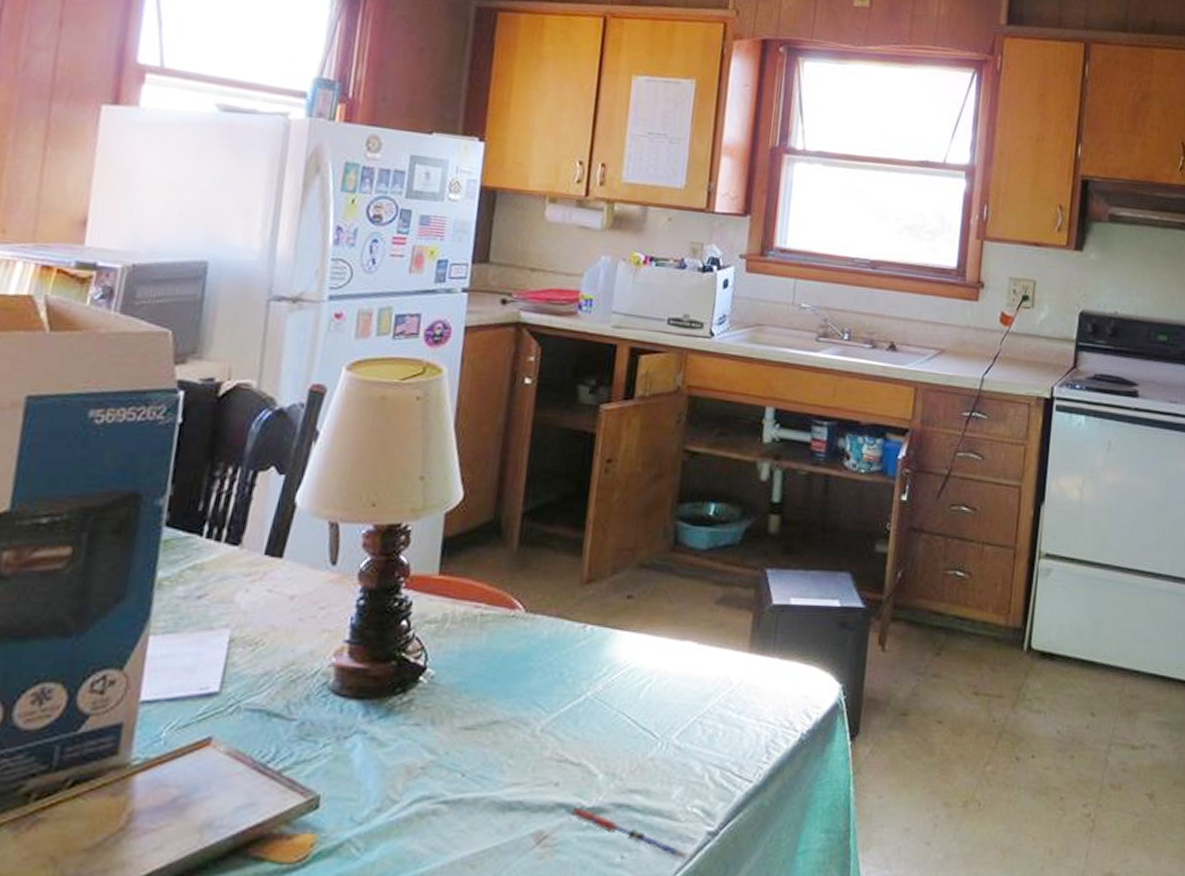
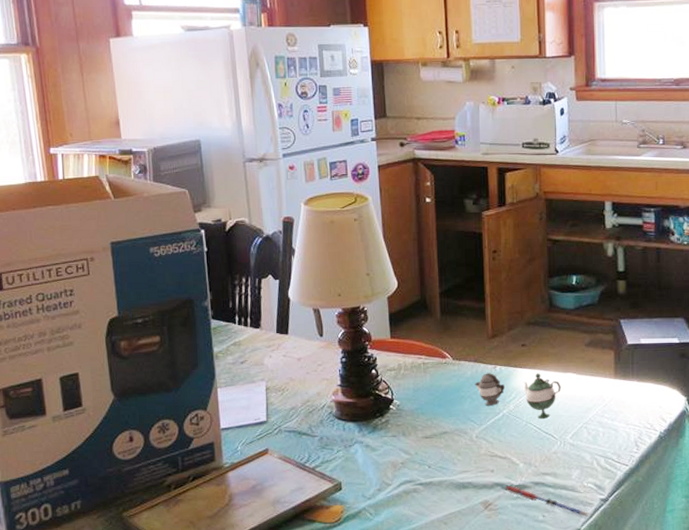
teapot: none [550,634,675,708] -> present [474,373,562,420]

